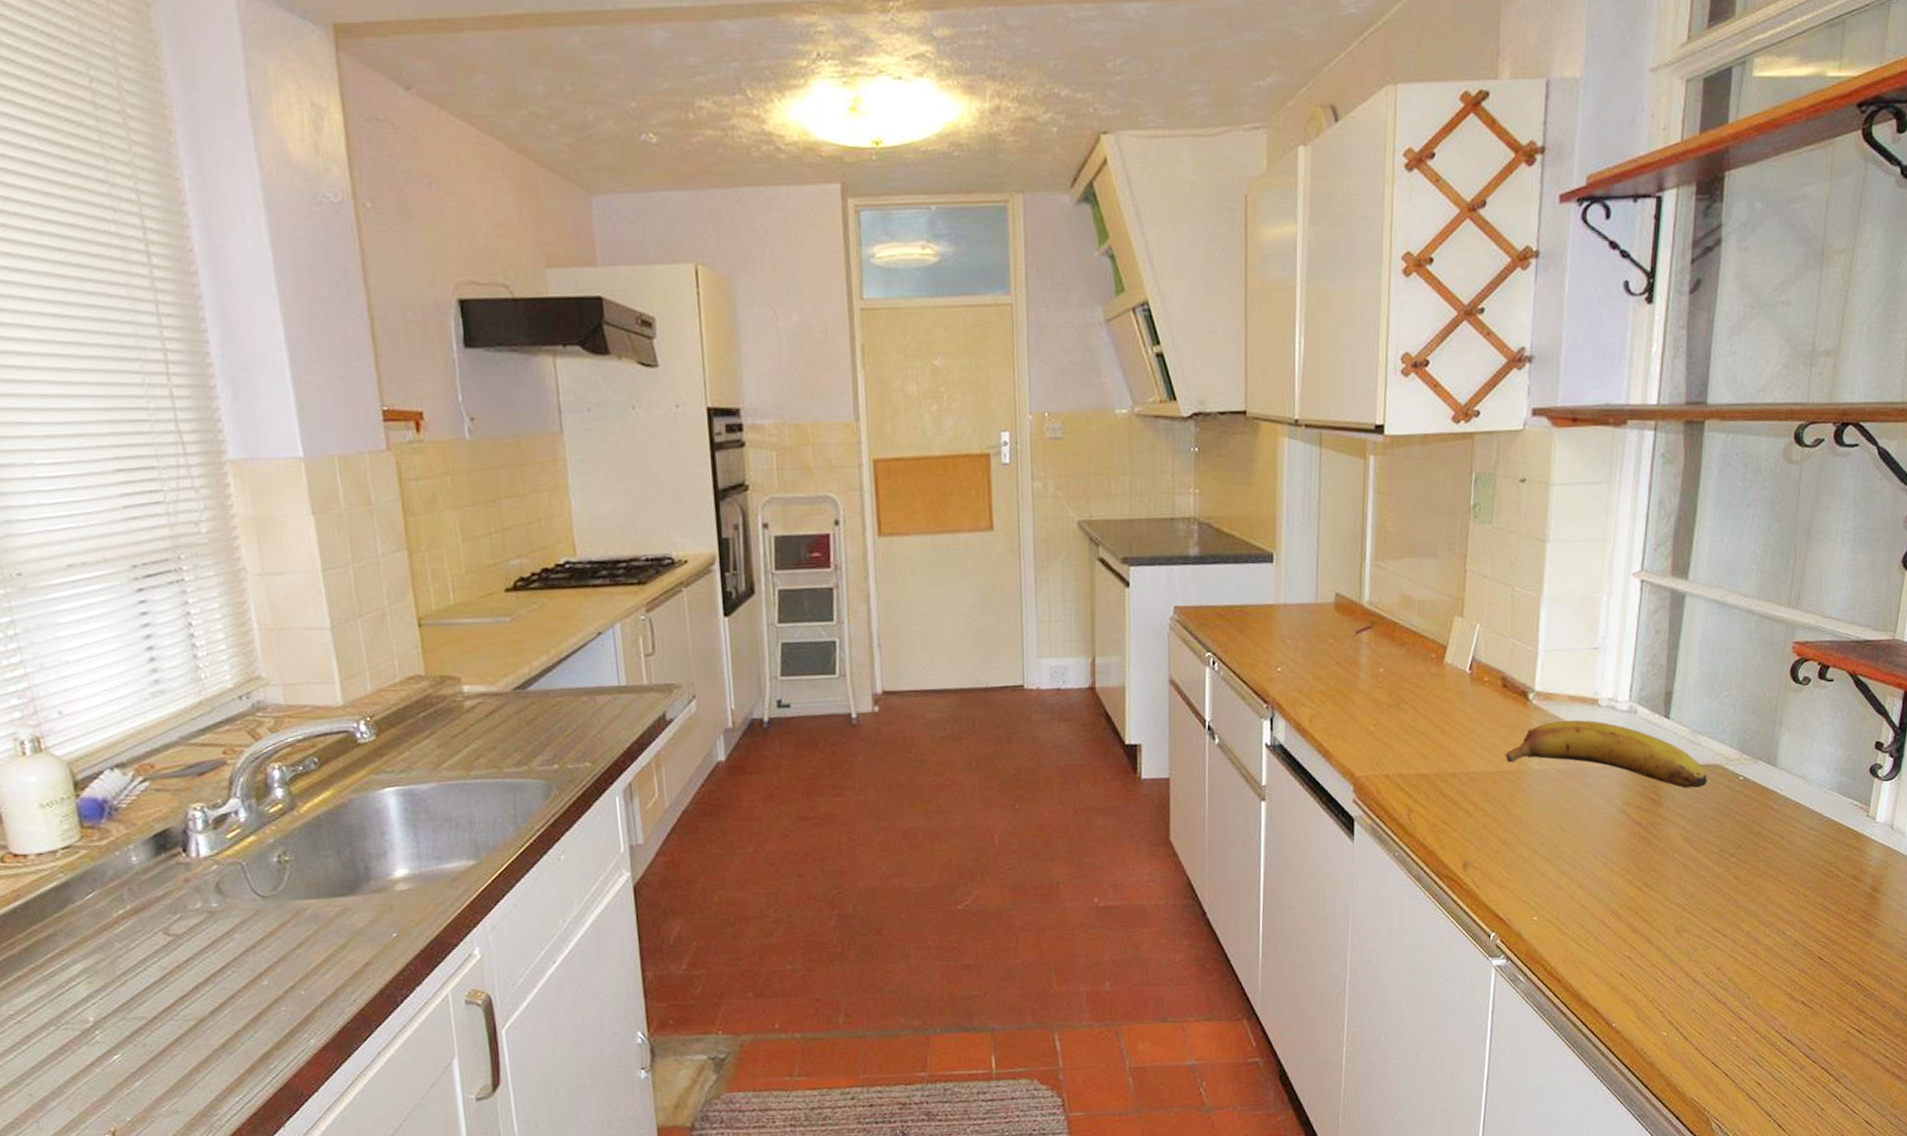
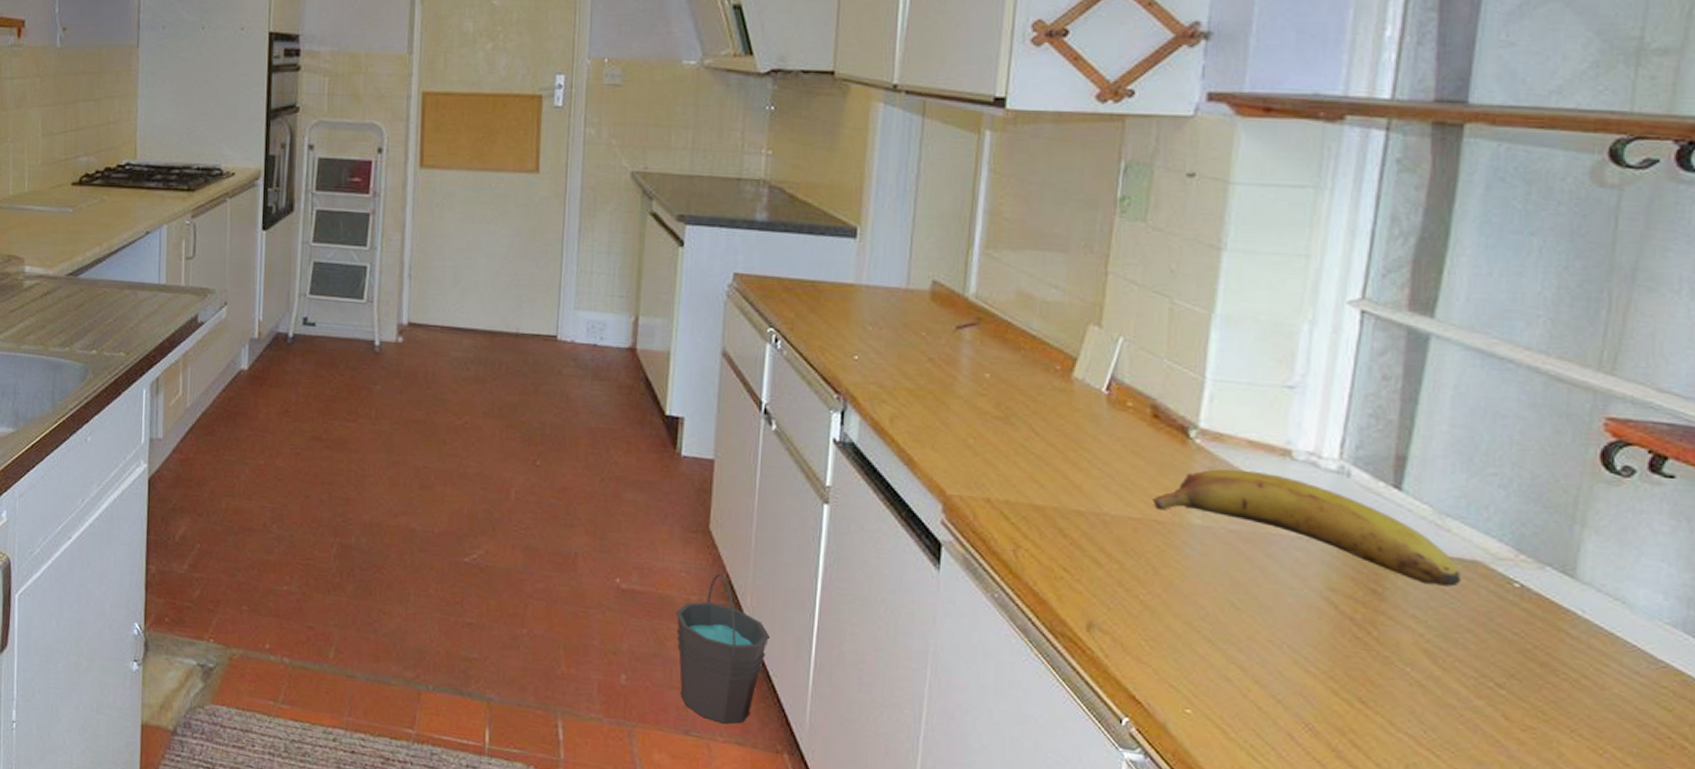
bucket: none [1147,877,1225,1006] -> present [675,573,770,724]

